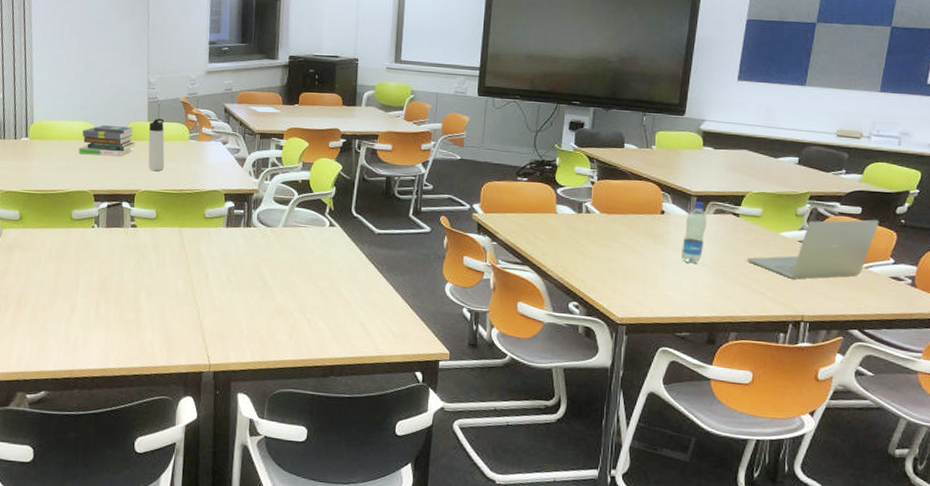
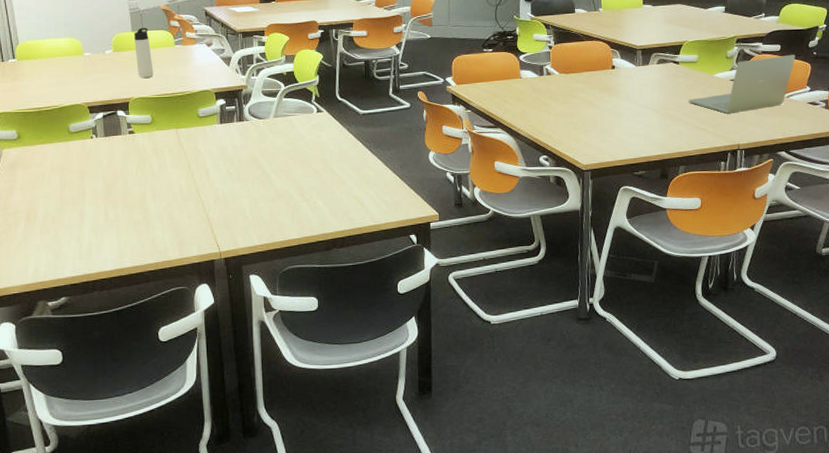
books: present [78,125,135,157] -> none [67,38,123,69]
bottle: present [682,201,707,264] -> none [632,54,652,110]

